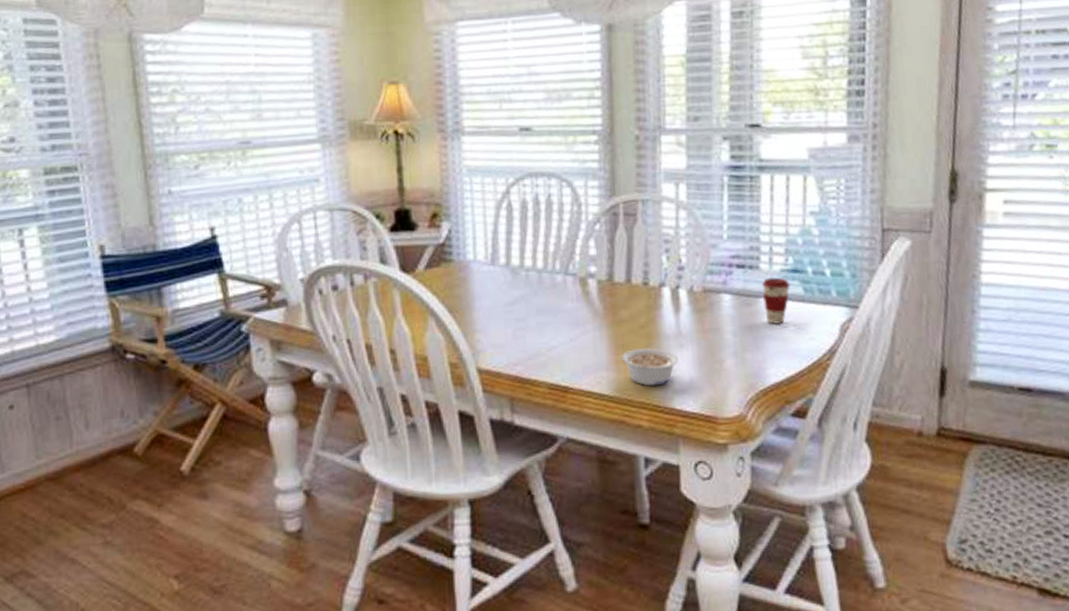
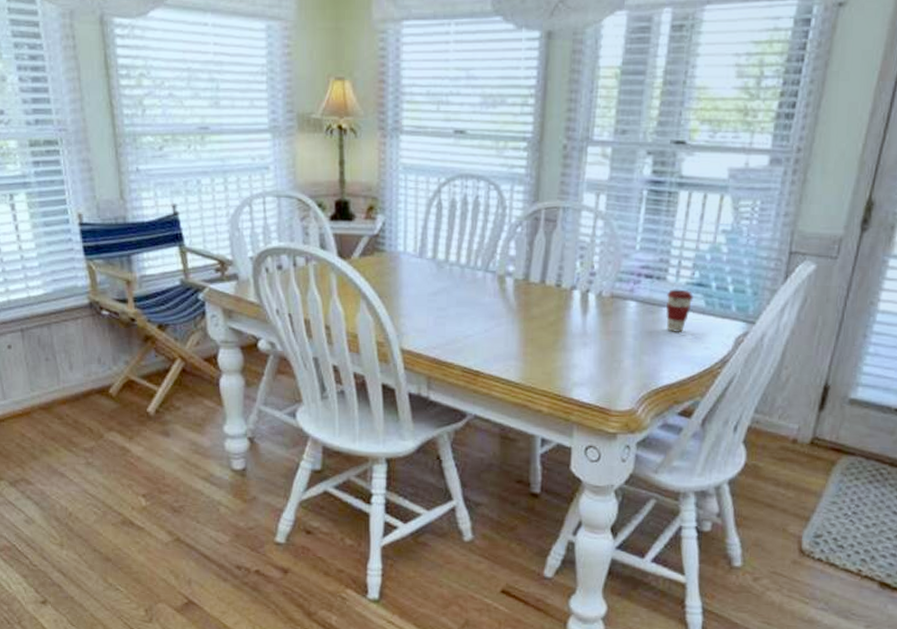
legume: present [622,348,679,386] -> none [530,343,581,378]

